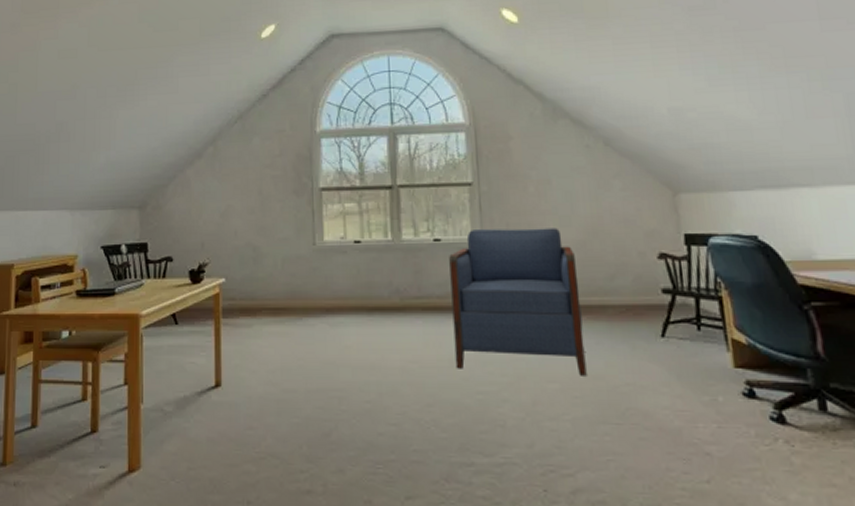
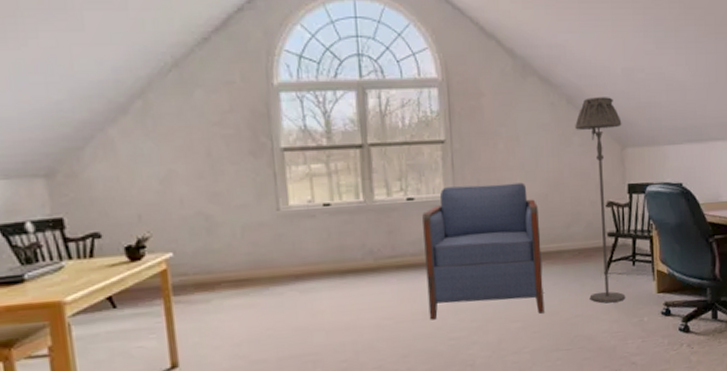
floor lamp: none [615,138,691,373] -> present [575,97,626,304]

